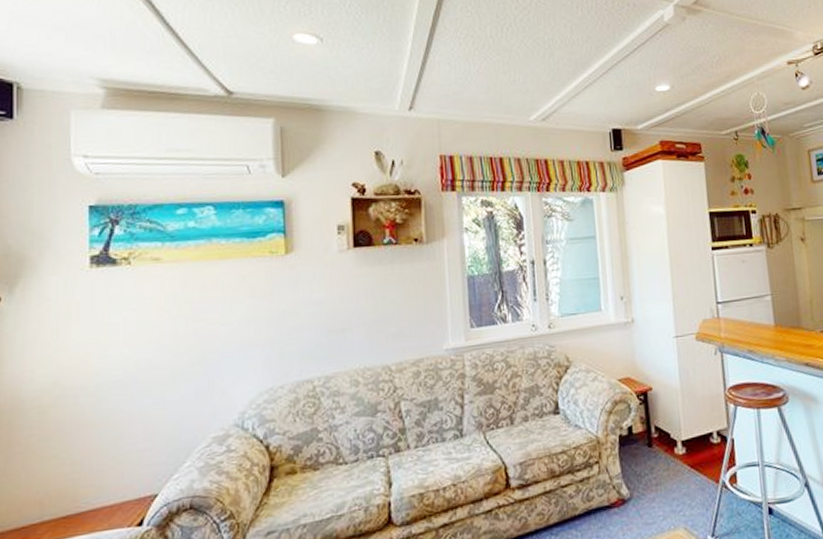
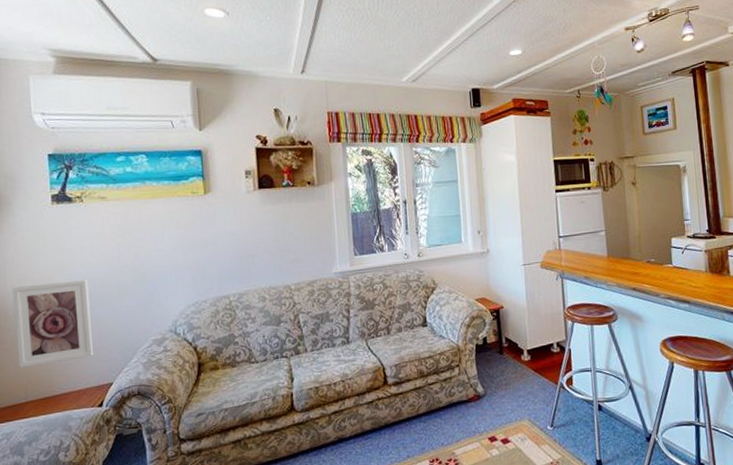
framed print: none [31,362,135,477] -> present [12,280,94,368]

